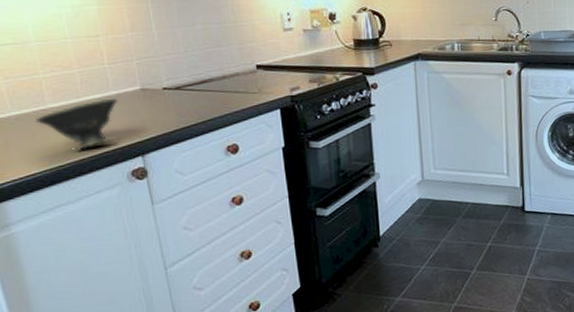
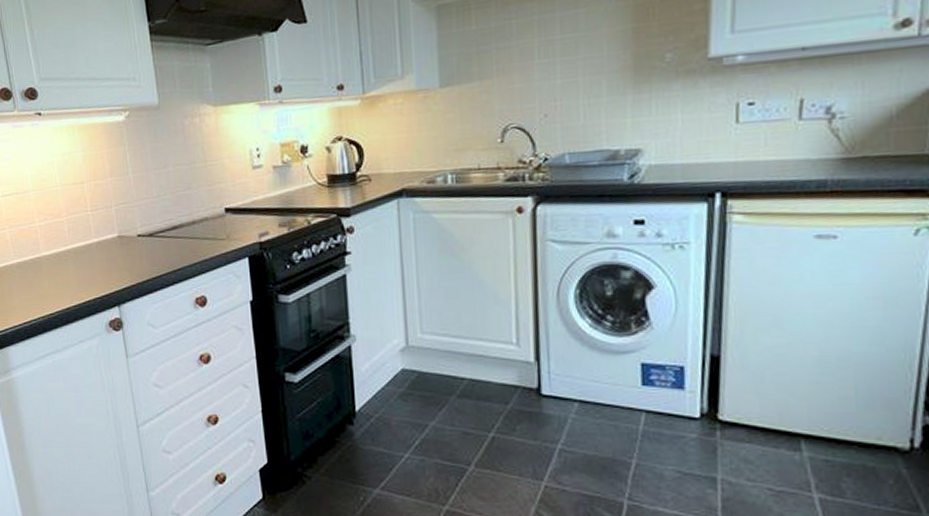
bowl: present [36,98,119,151] -> none [32,245,99,299]

